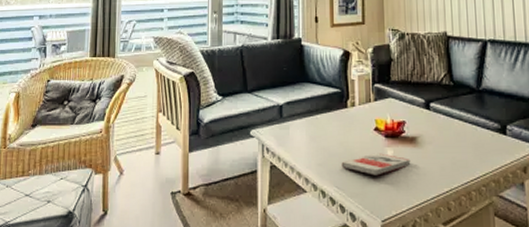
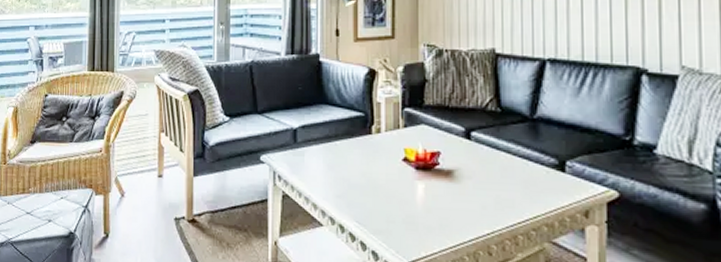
book: present [341,153,411,176] -> none [363,186,445,212]

